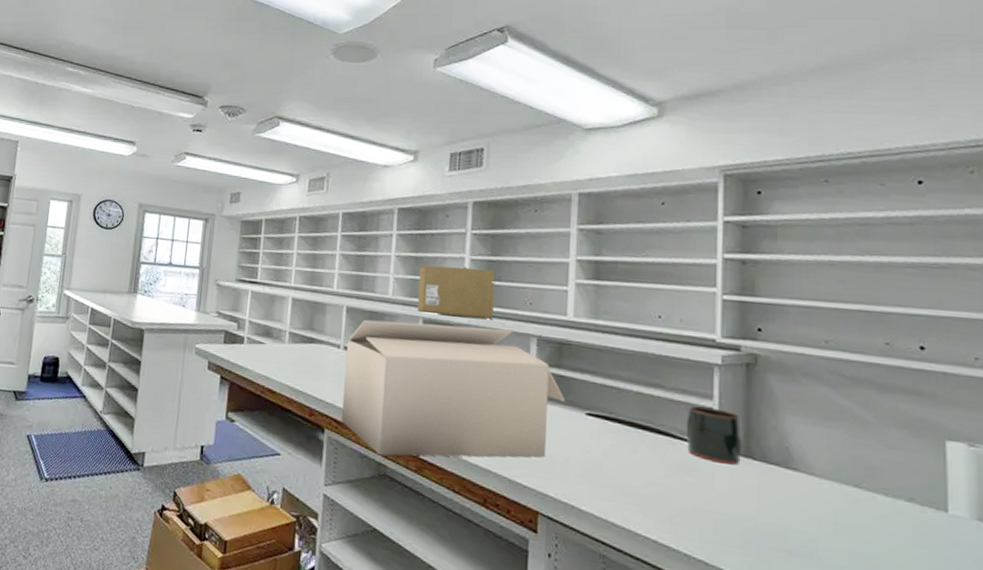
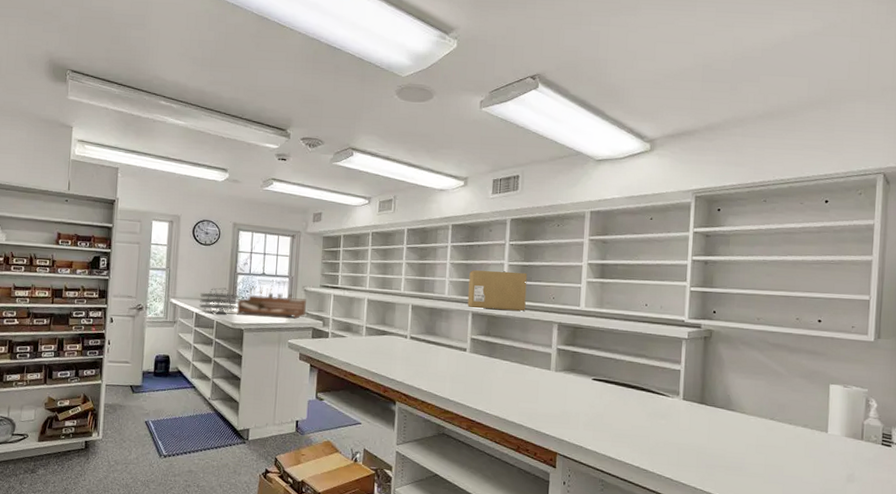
file organizer: none [94,278,141,311] -> present [198,287,239,315]
desk organizer: none [137,278,219,319] -> present [237,285,306,319]
cardboard box: present [341,319,566,458] -> none [409,314,578,420]
mug: present [686,405,743,465] -> none [661,369,700,410]

